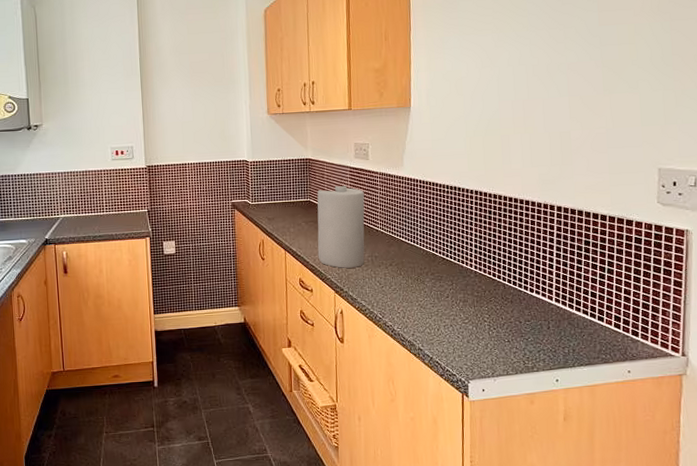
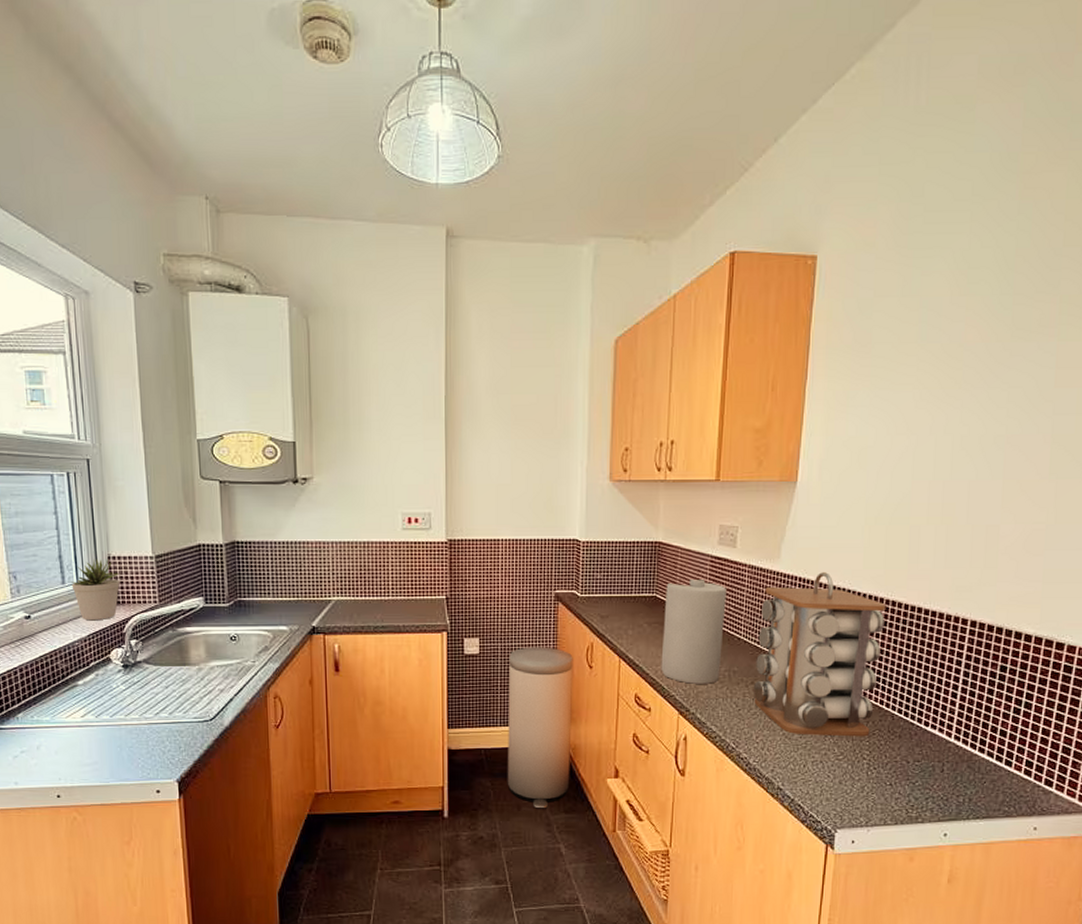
pedal bin: none [199,245,253,376] -> present [507,647,573,809]
spice rack: none [392,175,490,305] -> present [754,572,886,737]

